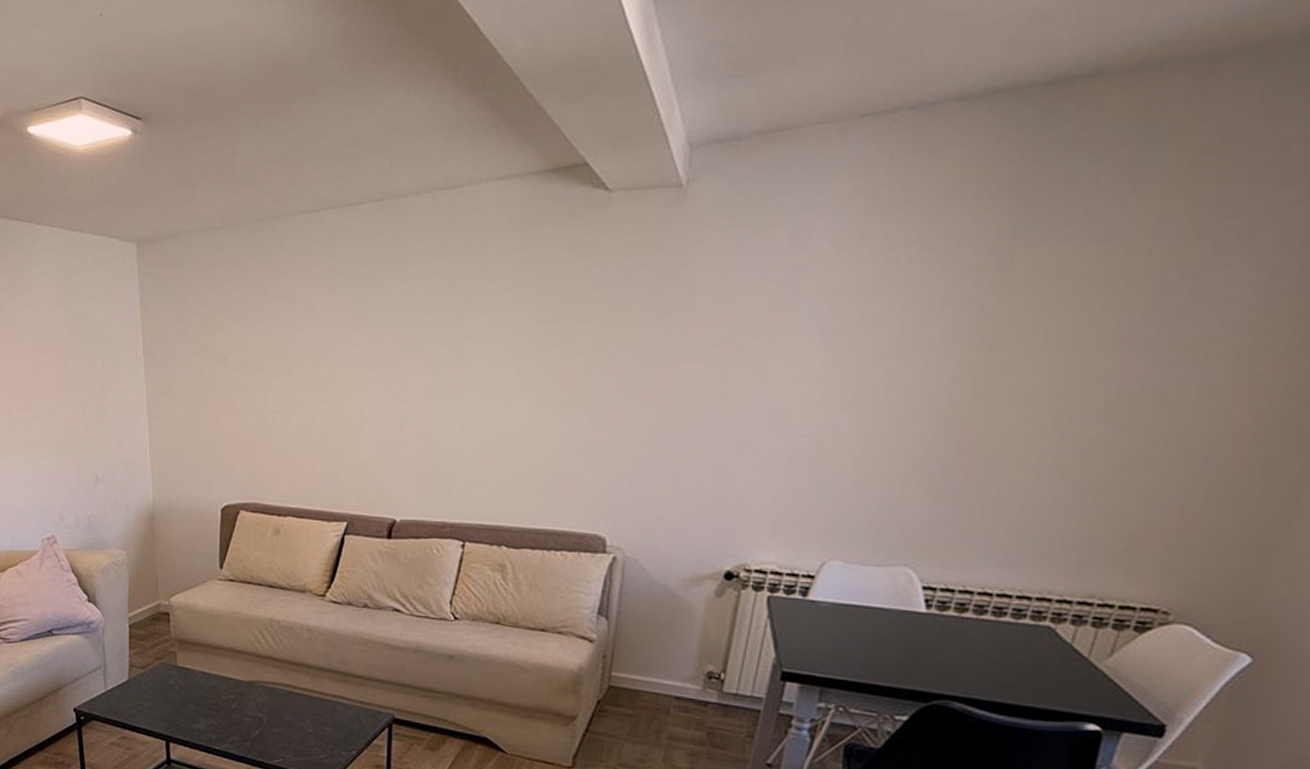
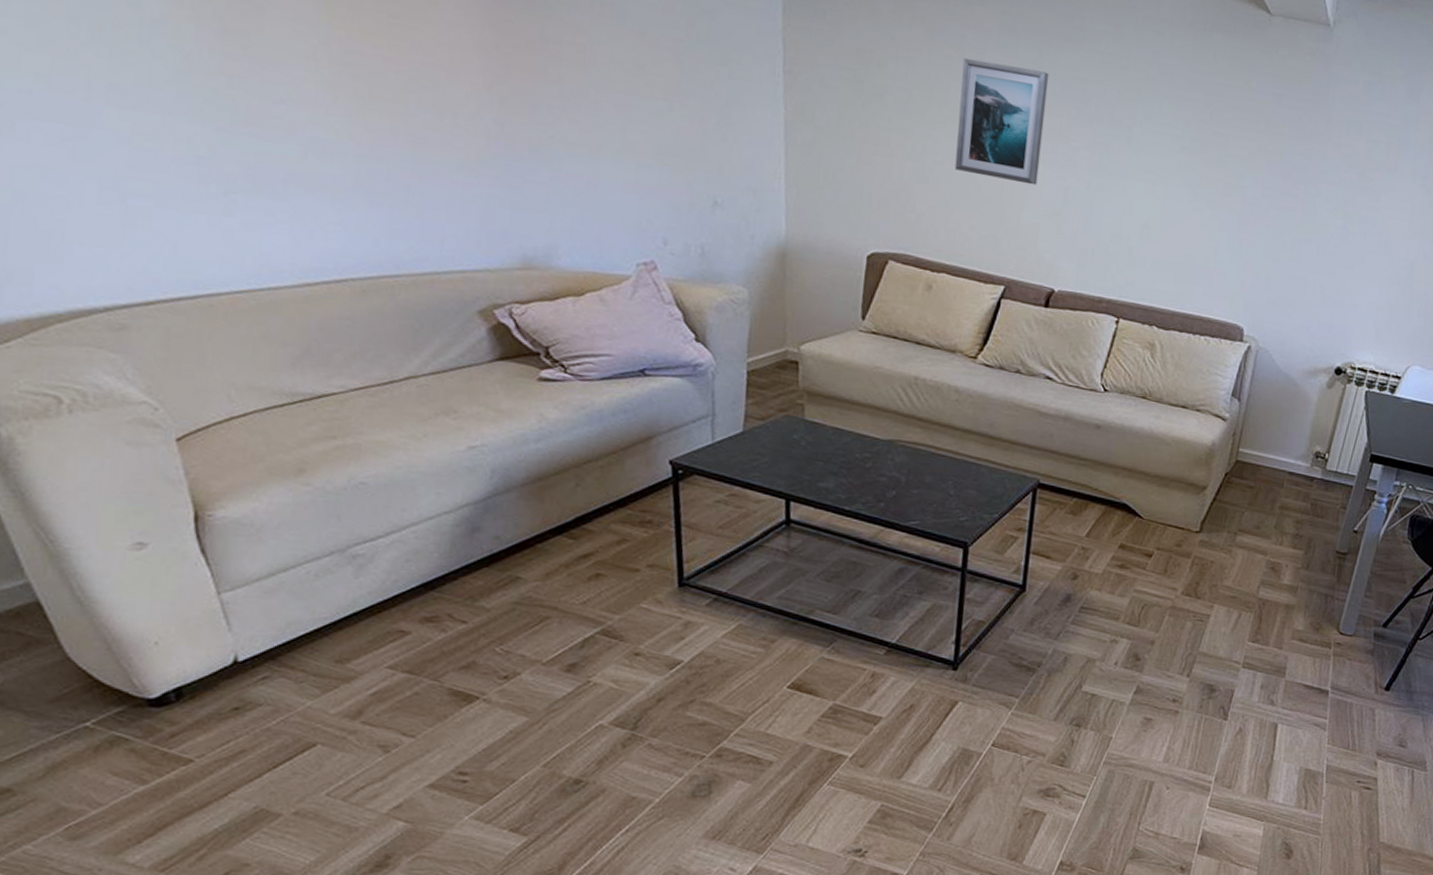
wall art: none [293,305,377,418] -> present [954,57,1050,186]

